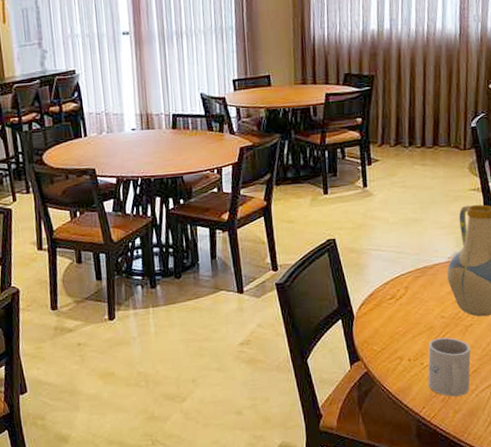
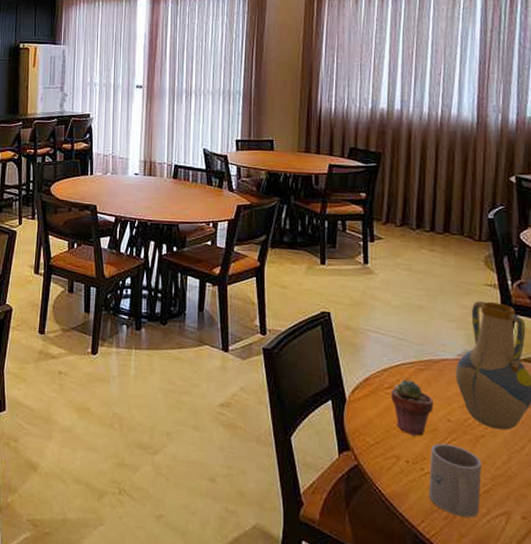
potted succulent: none [393,288,430,337] -> present [391,380,434,436]

